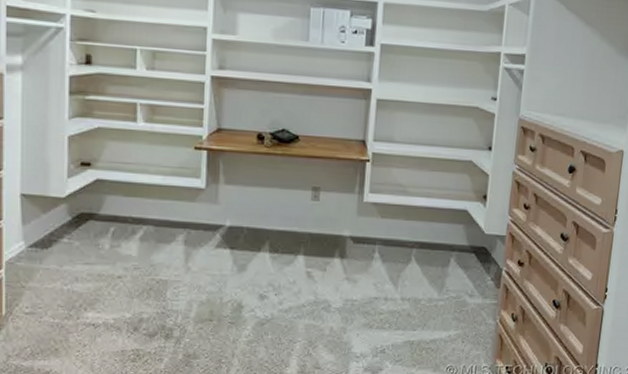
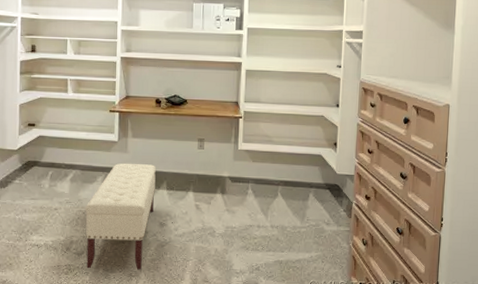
bench: none [159,217,257,355] -> present [85,163,157,270]

